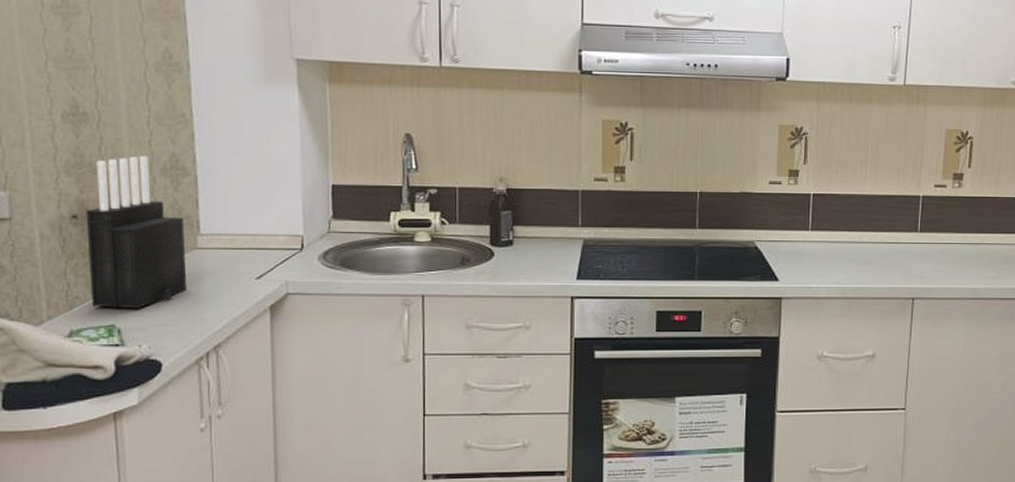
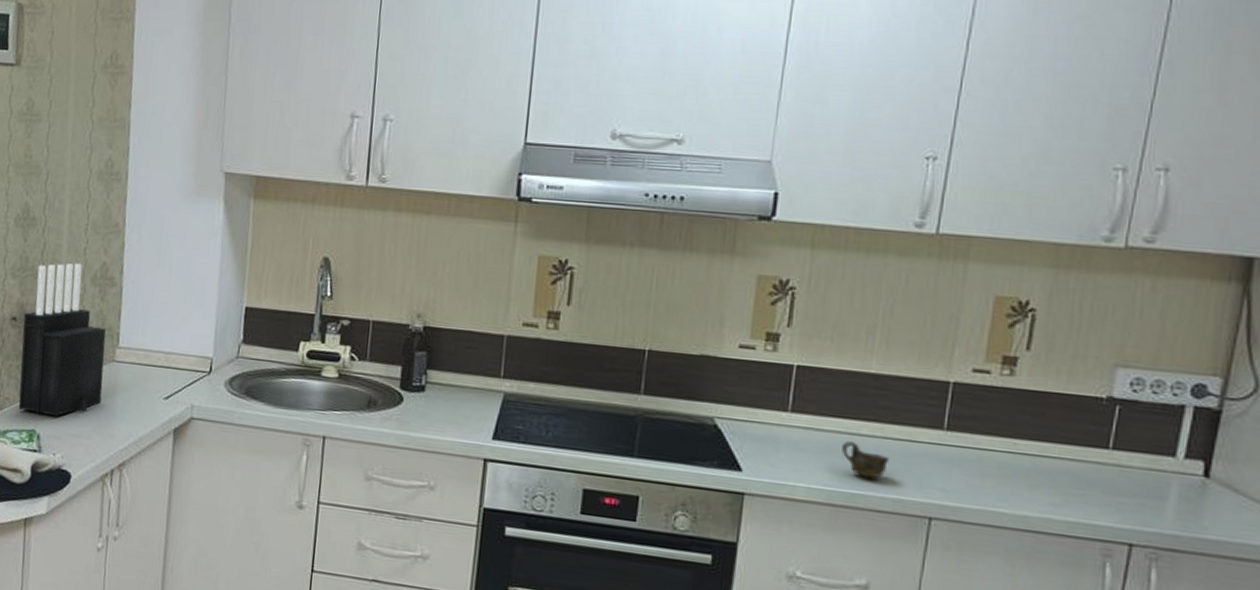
cup: none [849,248,883,274] -> present [842,441,890,479]

